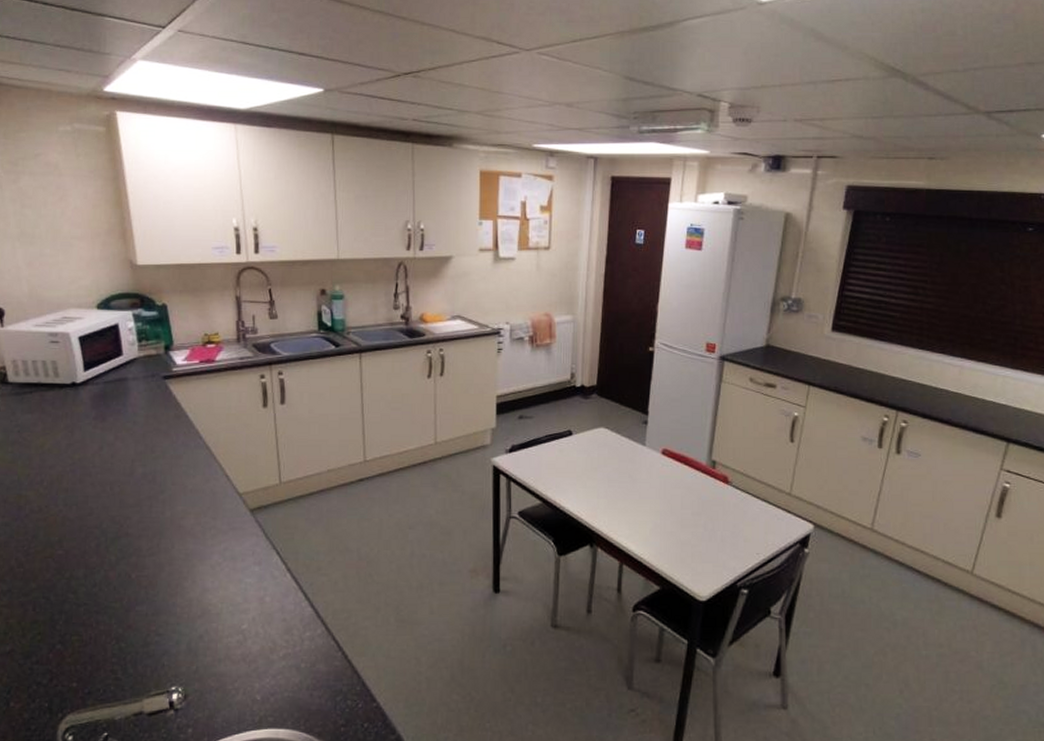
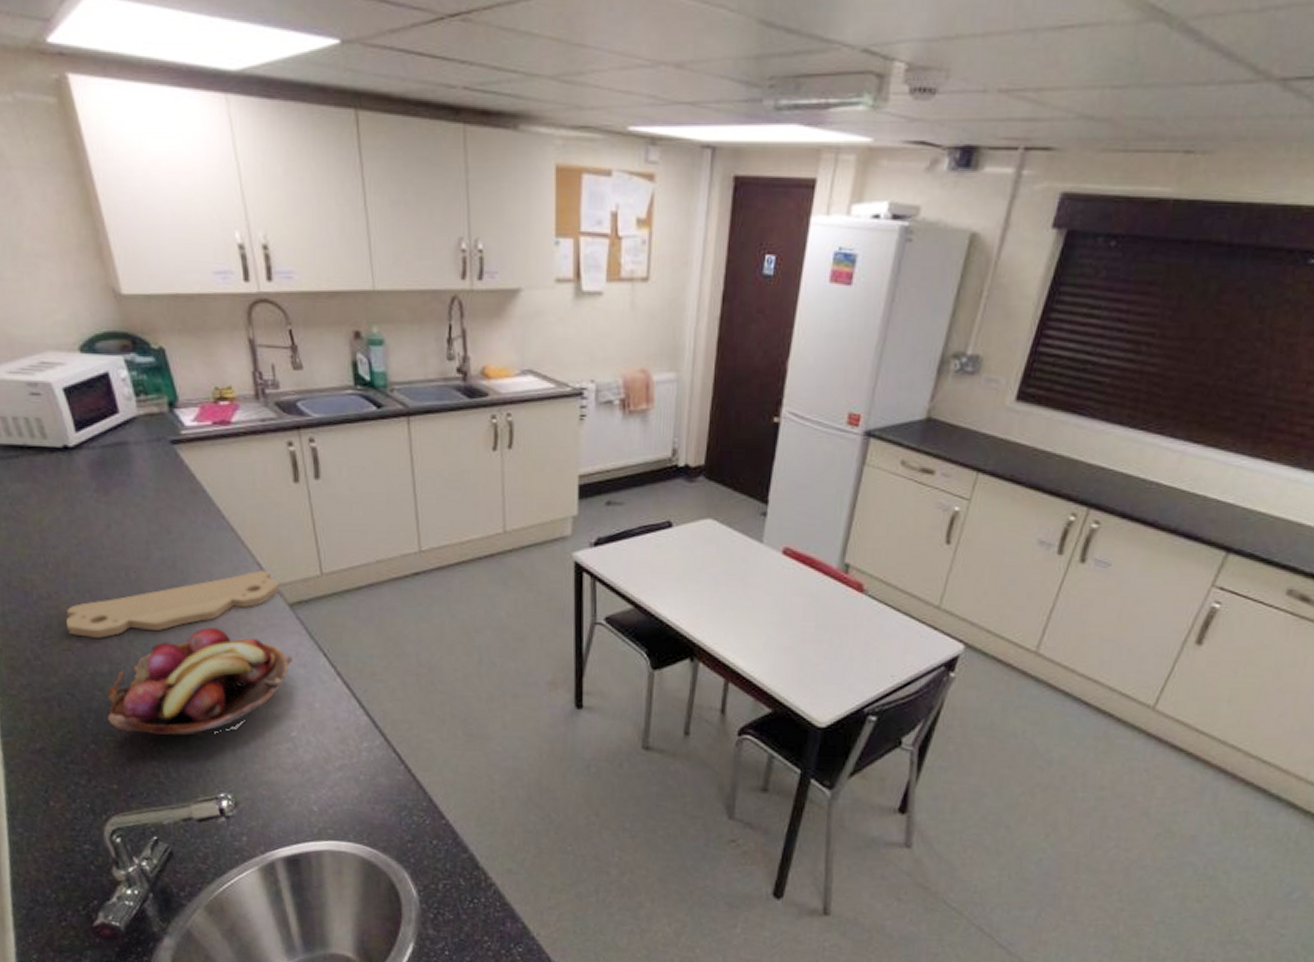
cutting board: none [52,481,243,545] -> present [66,570,279,638]
fruit basket: none [76,532,249,632] -> present [107,627,293,736]

